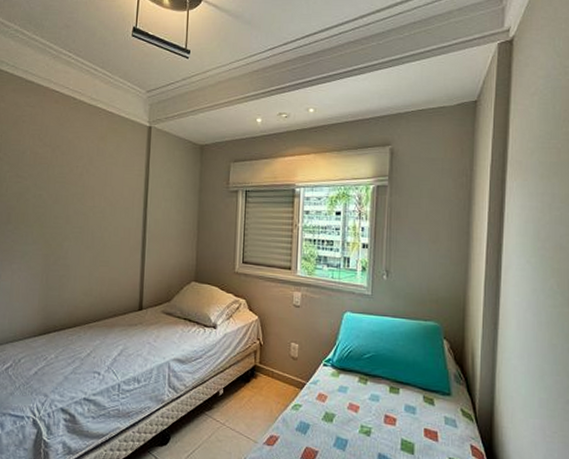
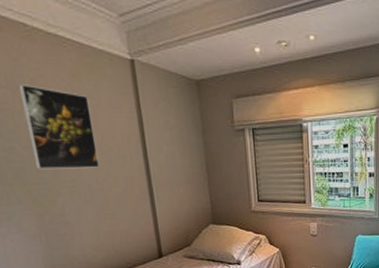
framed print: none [54,144,109,218] -> present [19,84,100,170]

